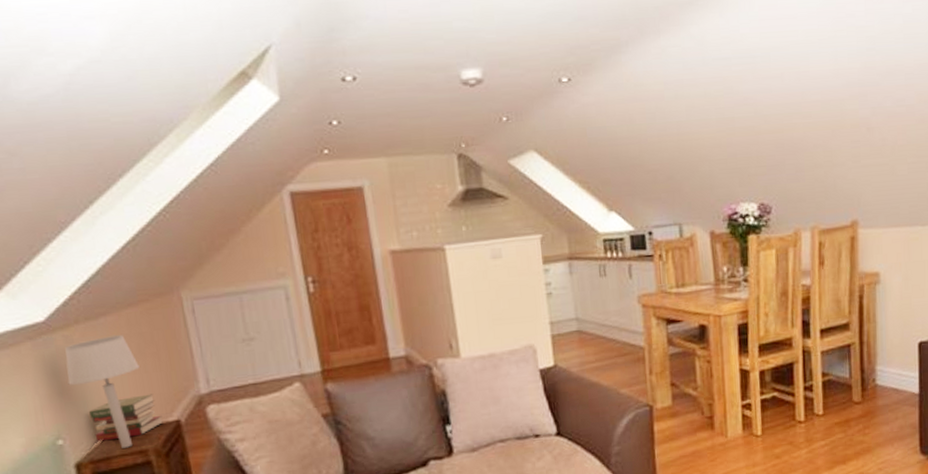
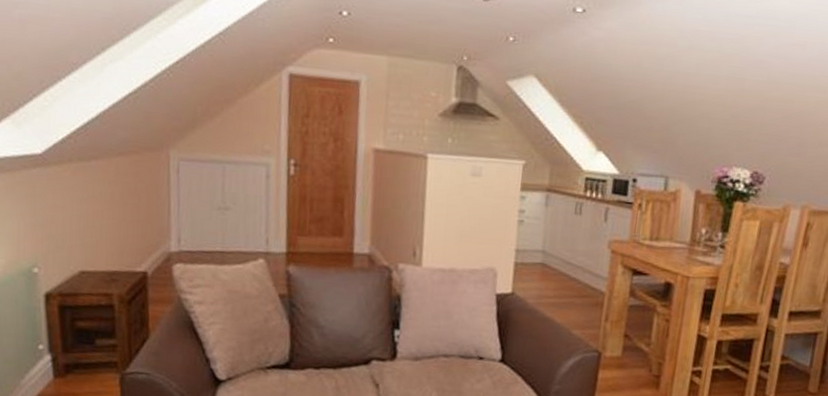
table lamp: present [65,335,140,448] -> none [52,179,119,288]
books: present [88,394,163,442] -> none [65,240,131,280]

